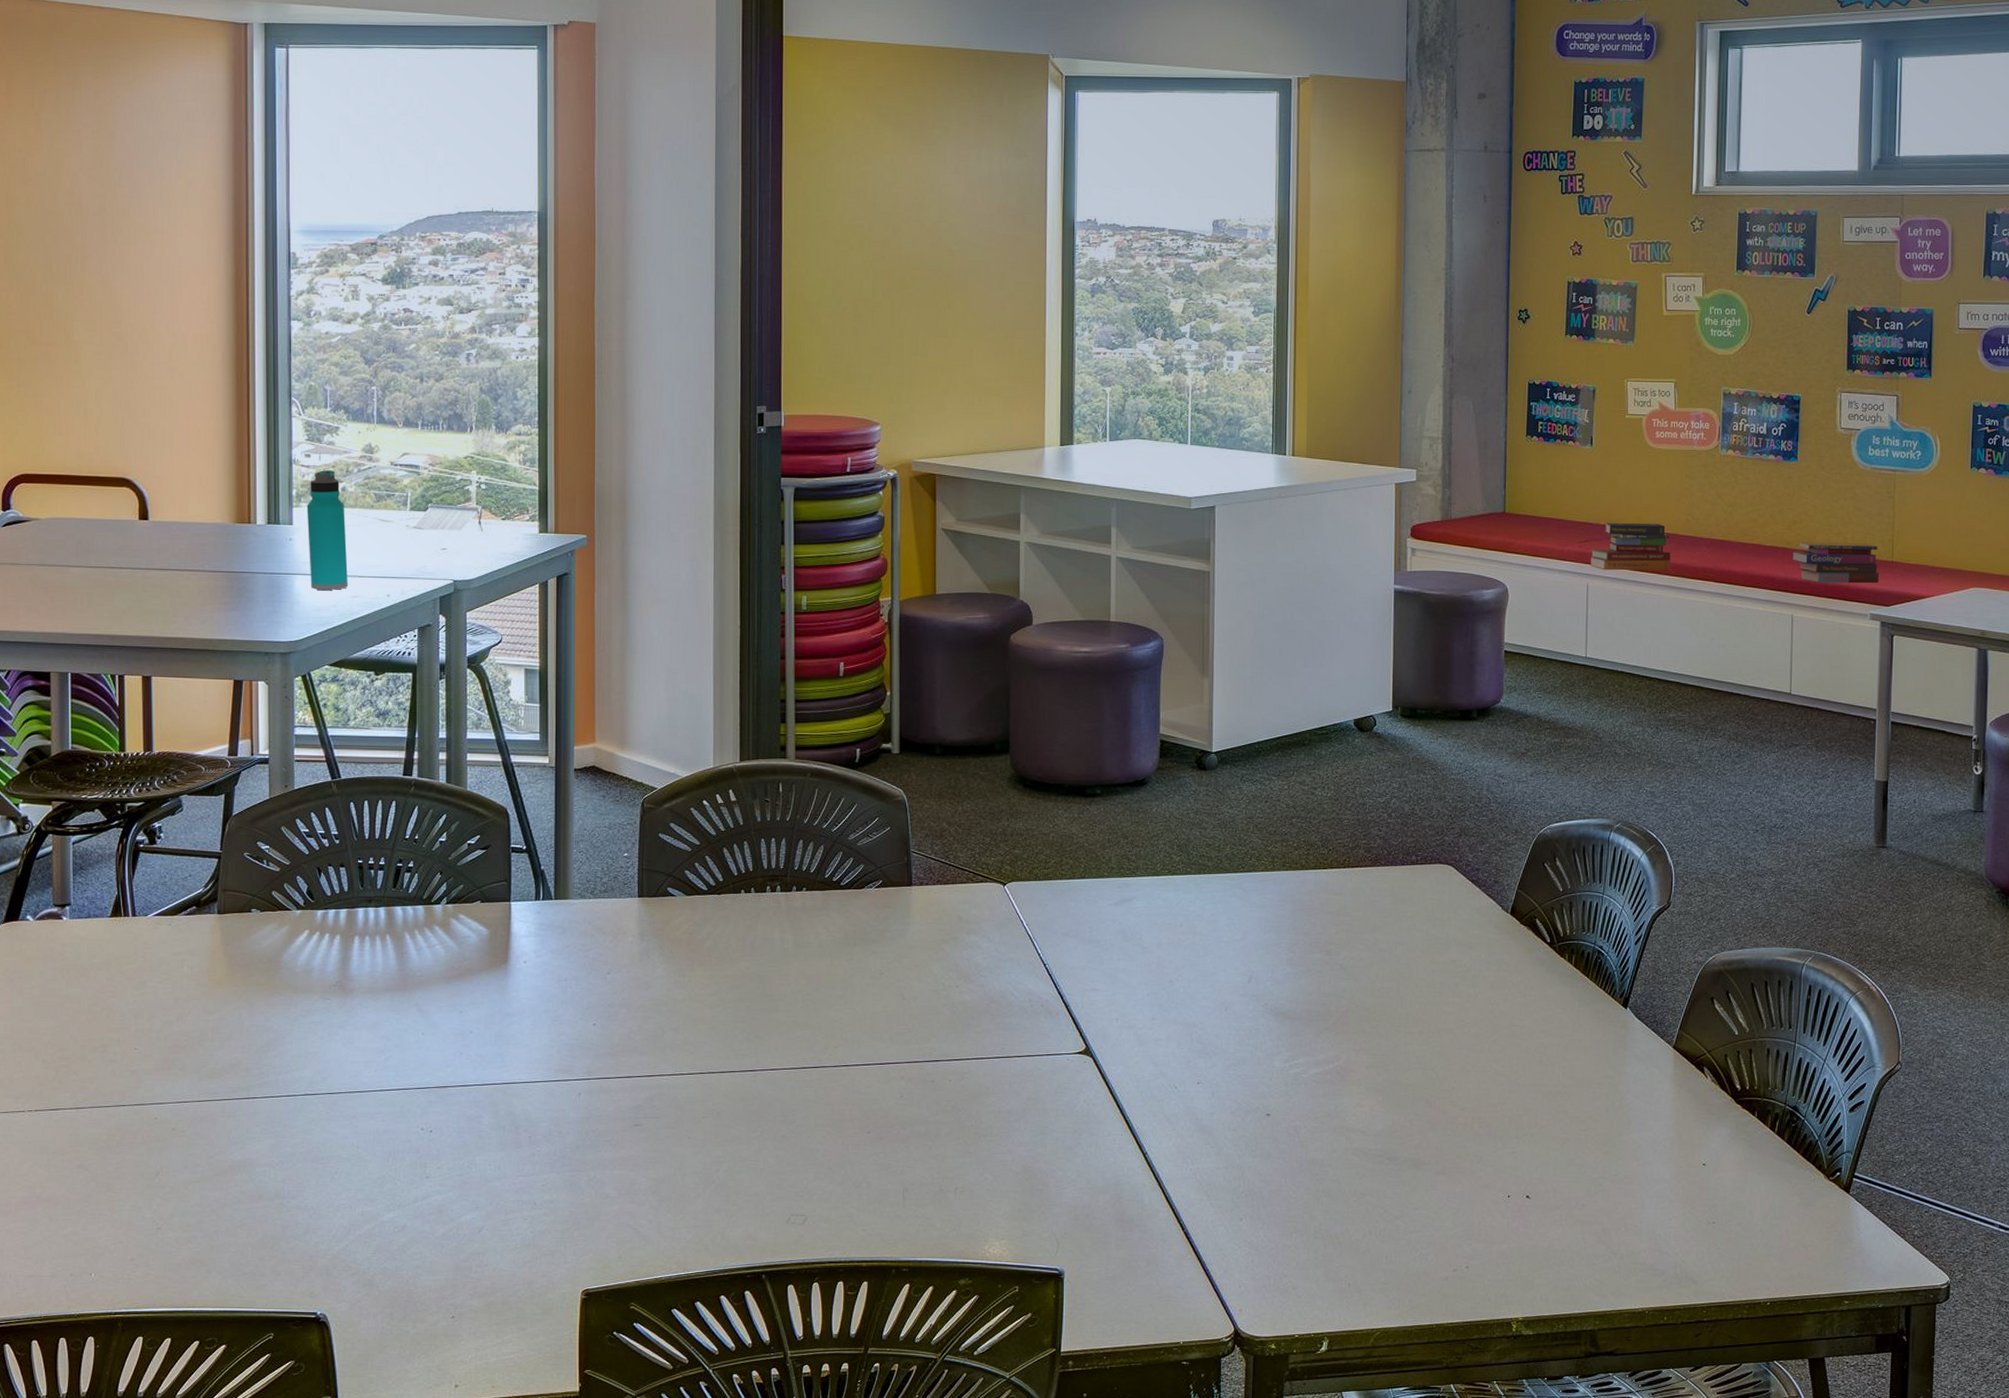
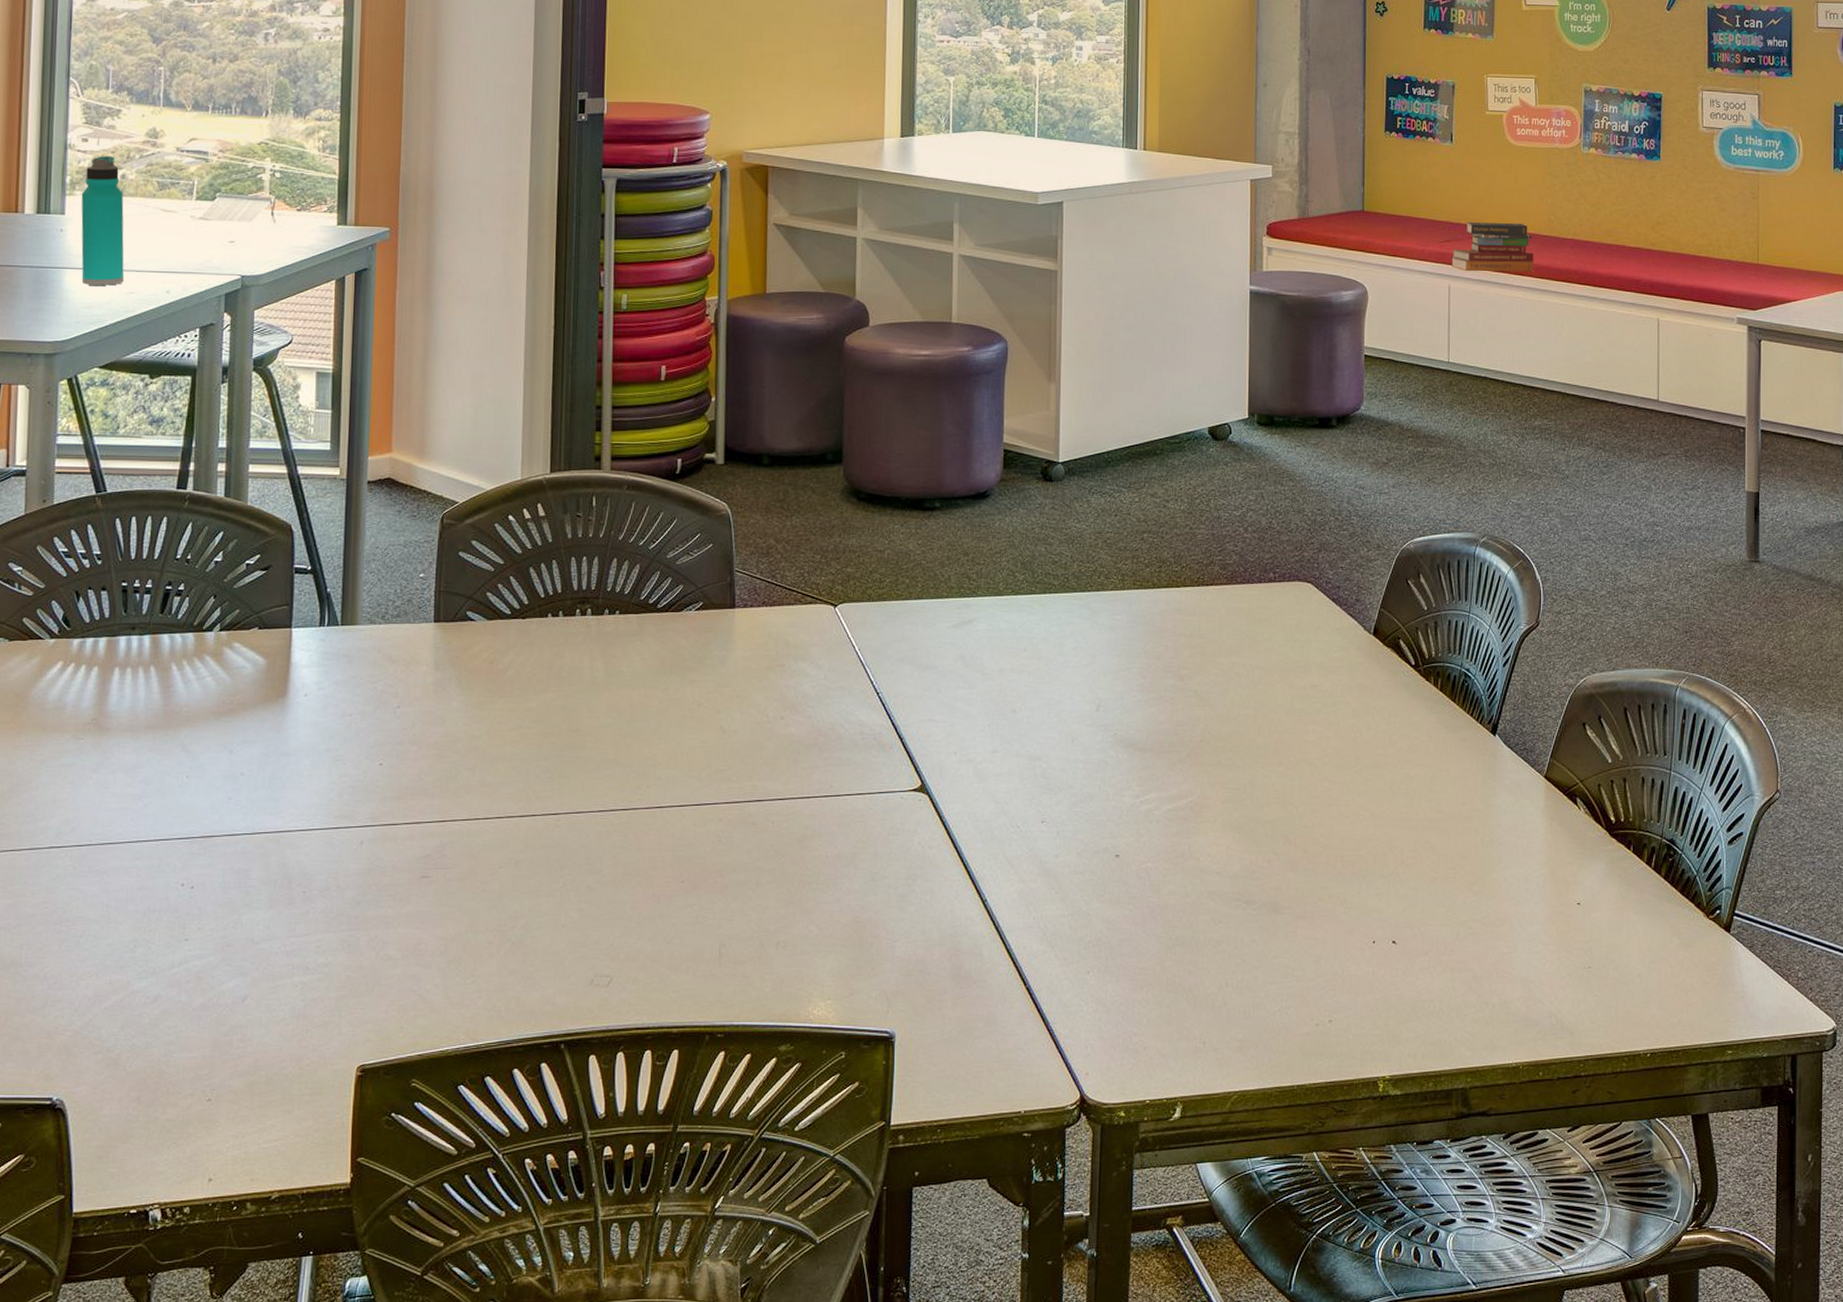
books: present [1793,542,1880,584] -> none [1657,244,1746,287]

